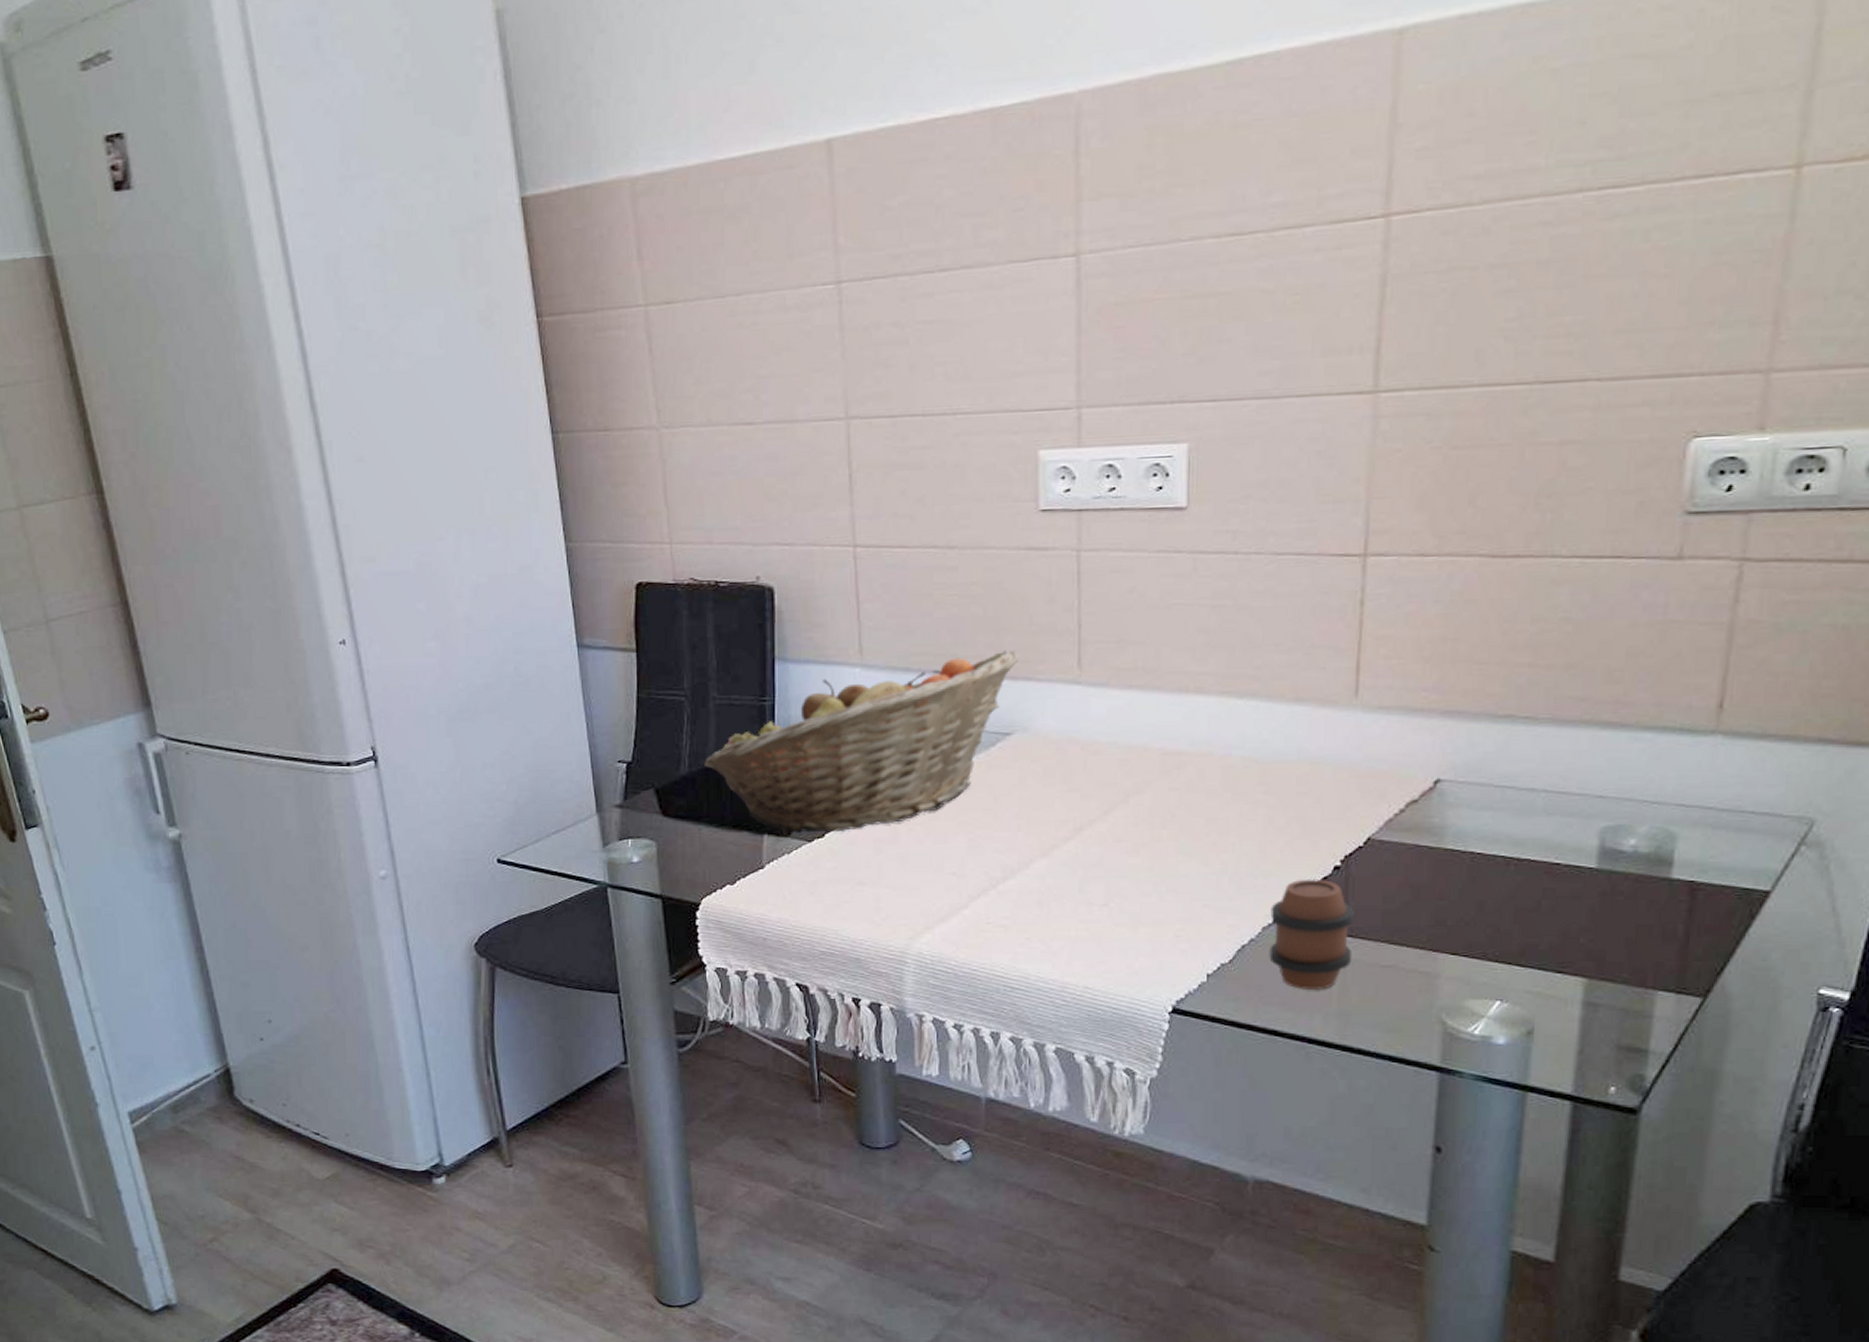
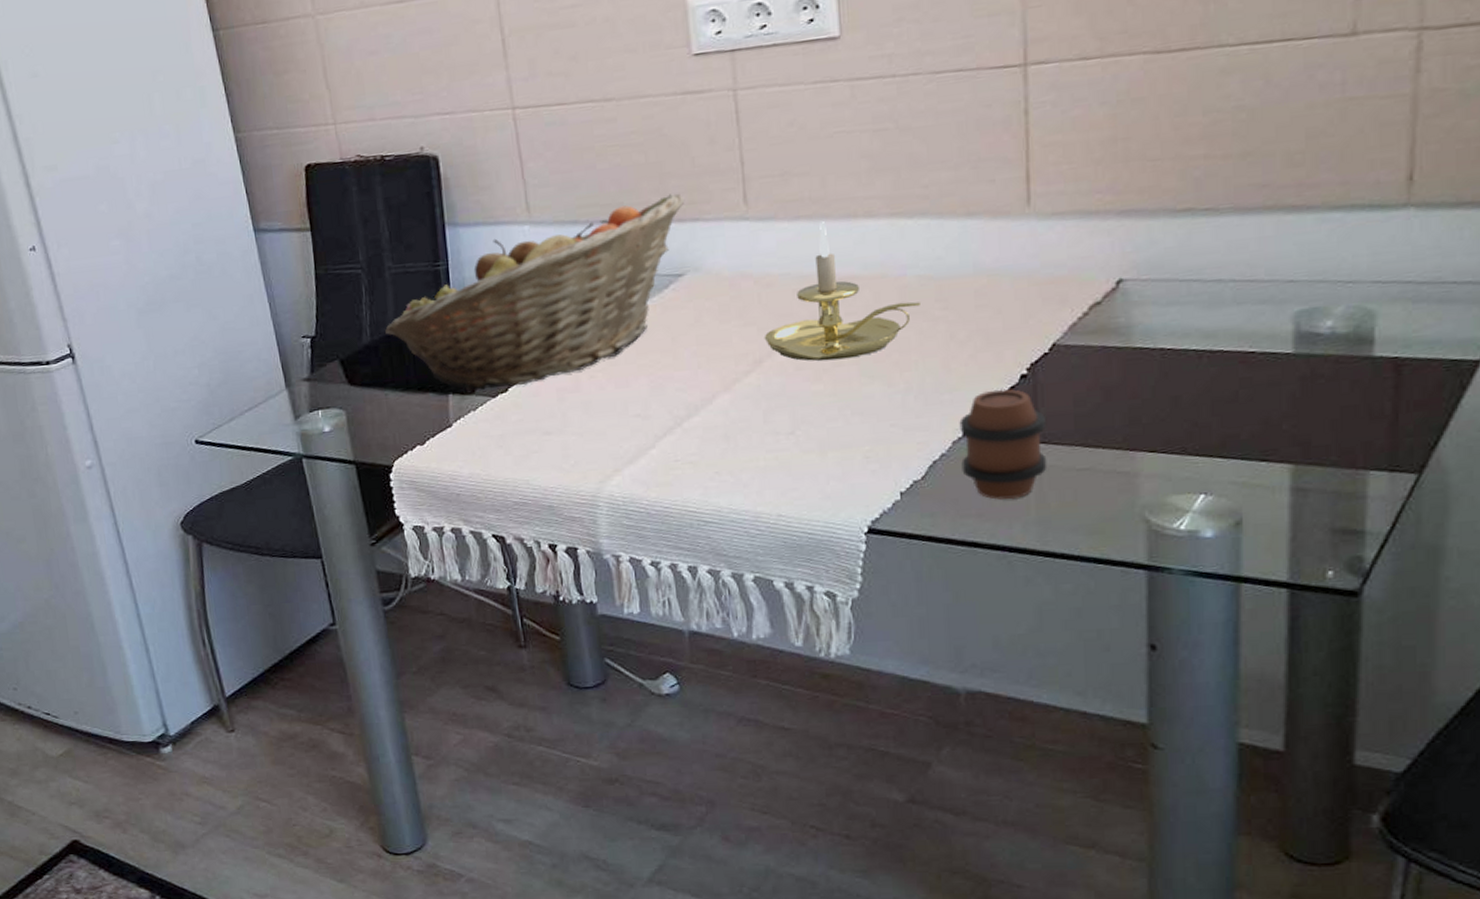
candle holder: none [1086,693,1244,835] -> present [764,222,922,361]

